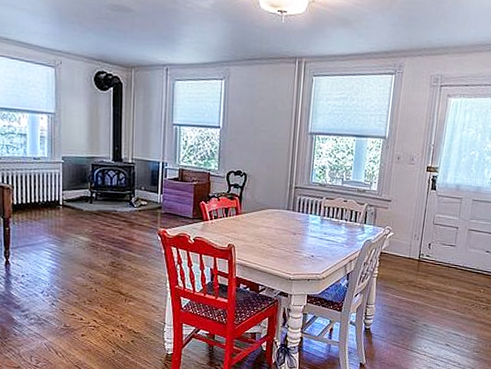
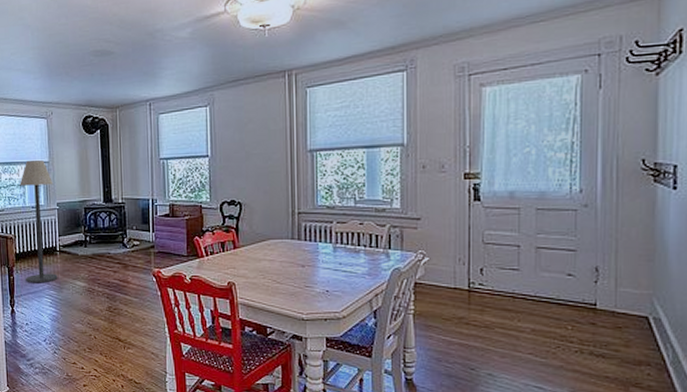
floor lamp: none [20,109,59,236] -> present [20,160,58,283]

